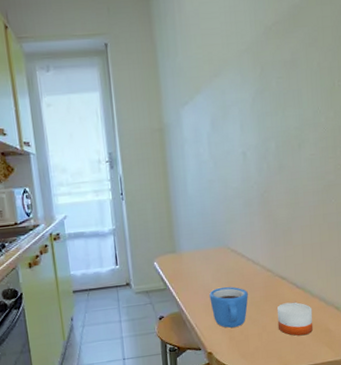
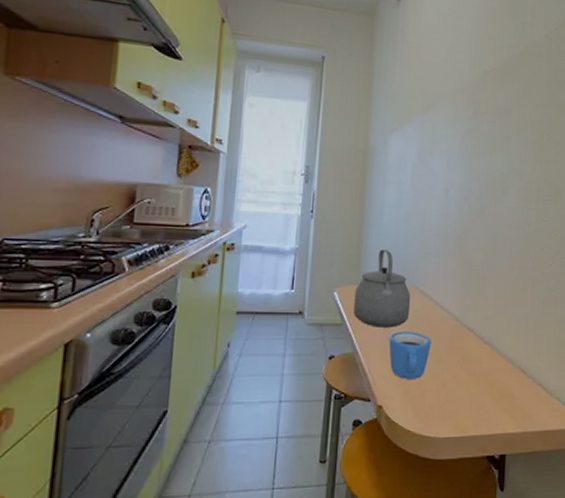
tea kettle: none [172,218,225,288] -> present [354,249,411,328]
candle: present [277,302,313,336] -> none [458,358,498,399]

